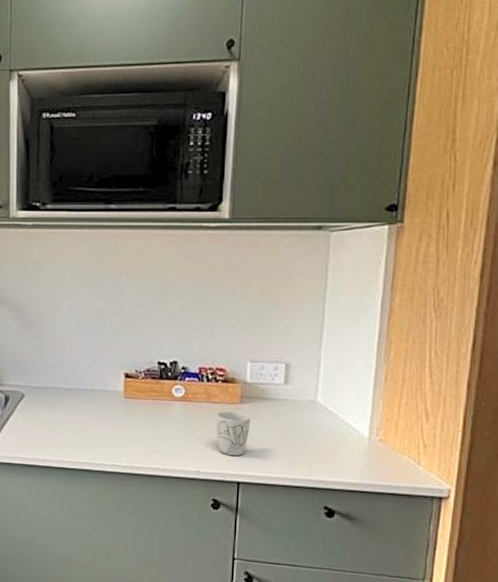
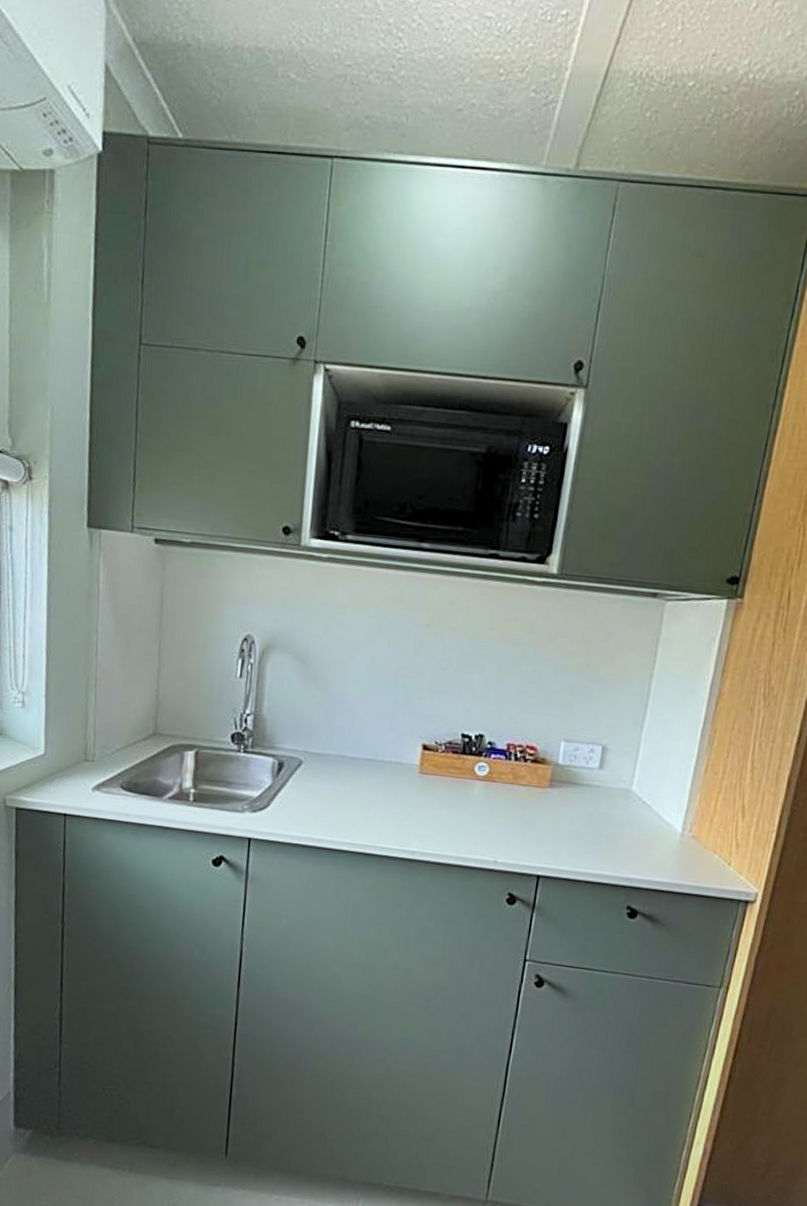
mug: present [216,411,251,457] -> none [519,795,559,847]

